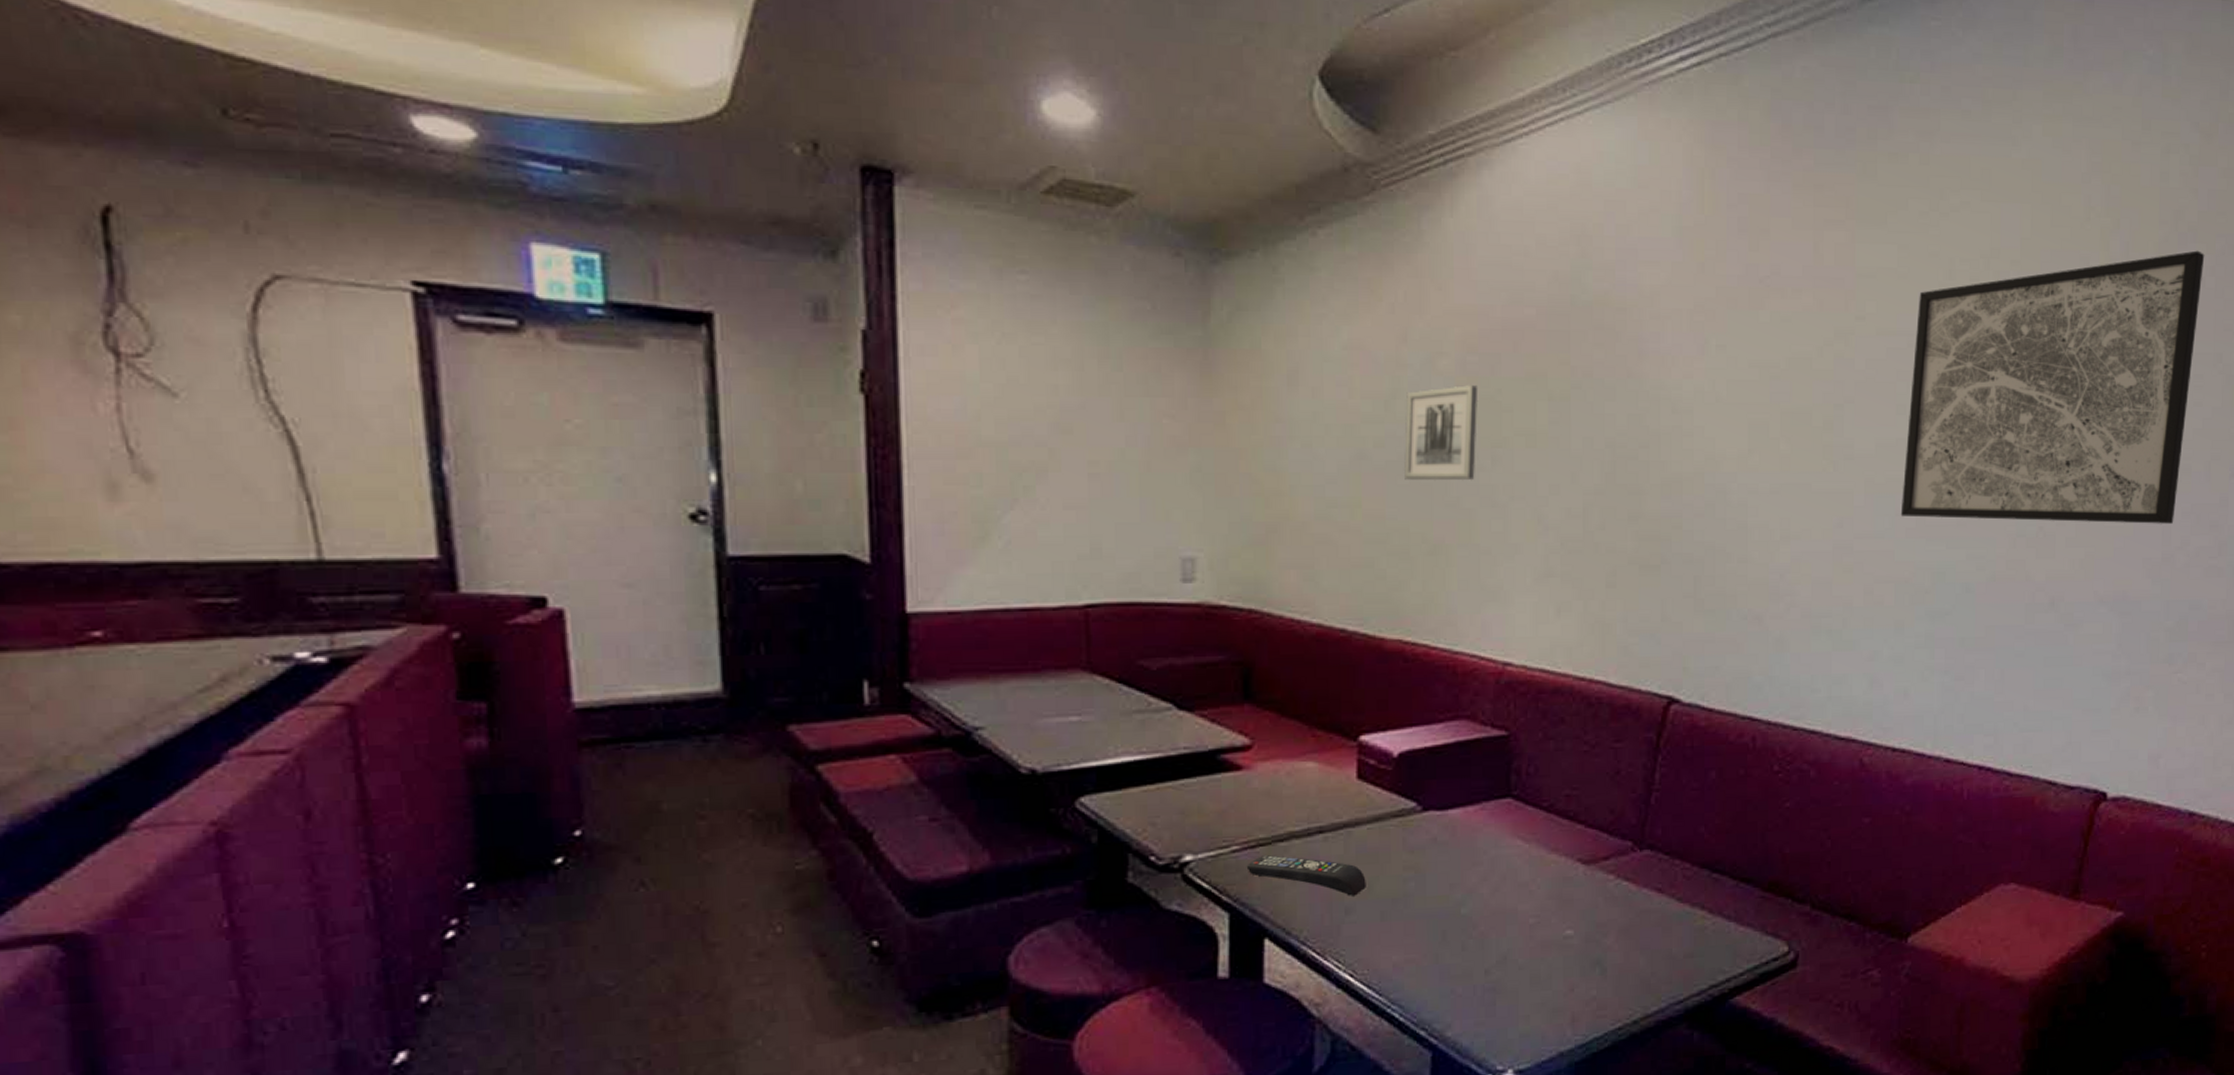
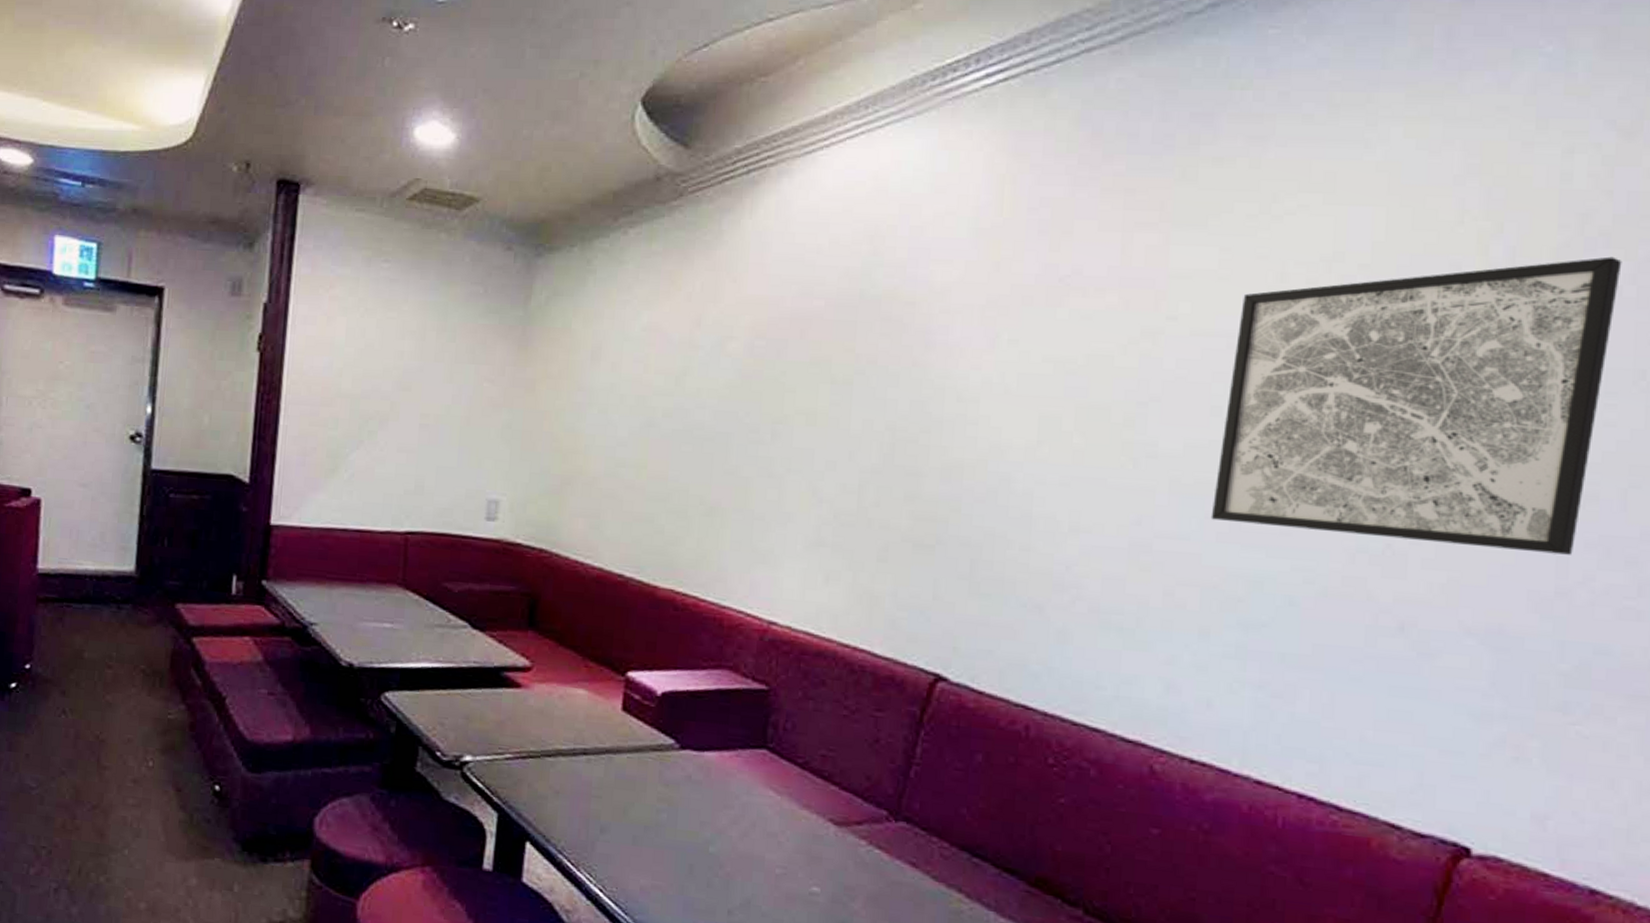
remote control: present [1246,855,1366,896] -> none [516,766,622,817]
wall art: present [1403,385,1479,481] -> none [687,366,763,452]

